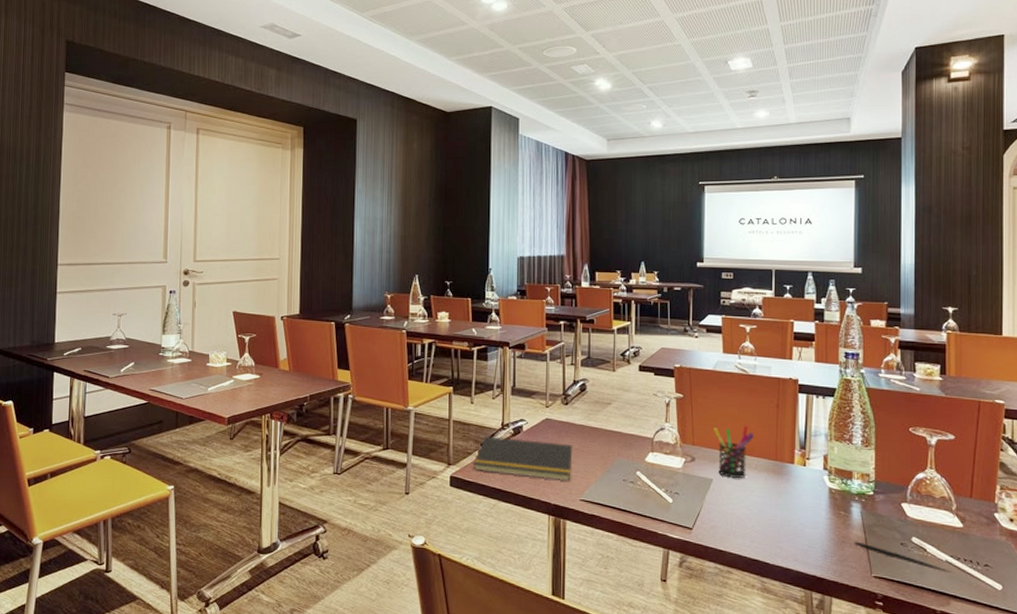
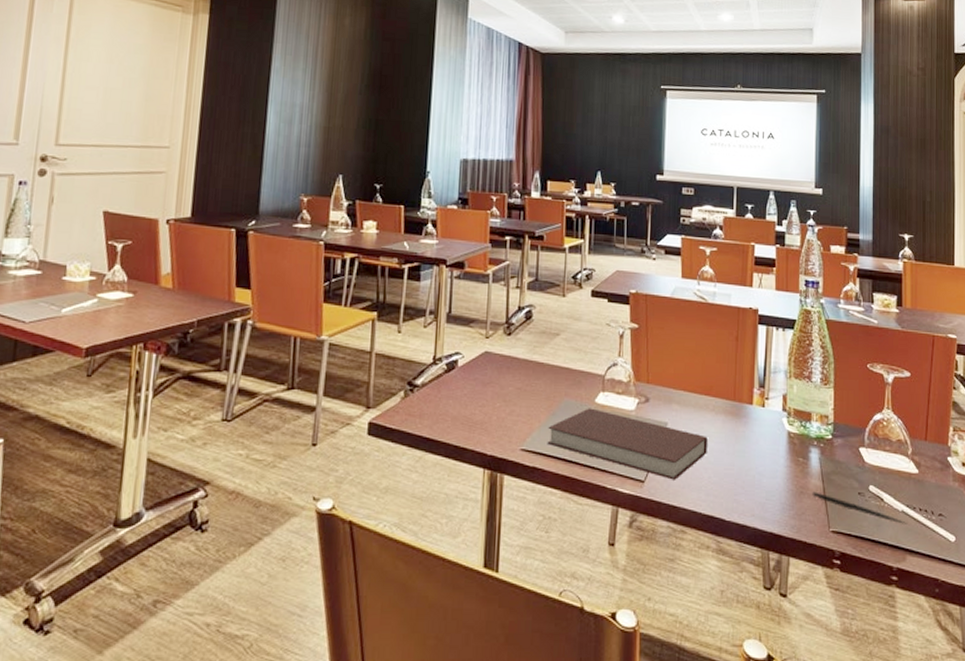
notepad: present [474,436,573,482] -> none [398,372,515,428]
notebook: none [603,466,751,528] -> present [547,408,707,480]
pen holder: present [713,425,754,479] -> none [670,360,712,422]

